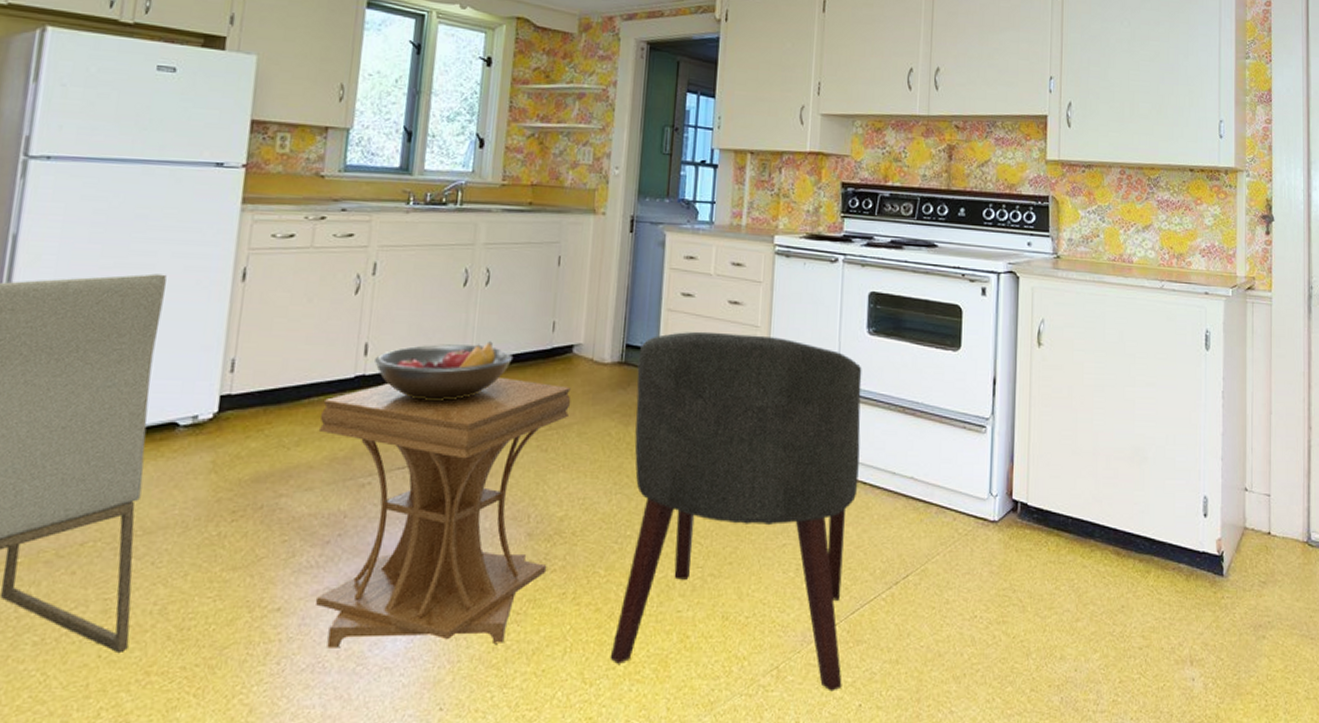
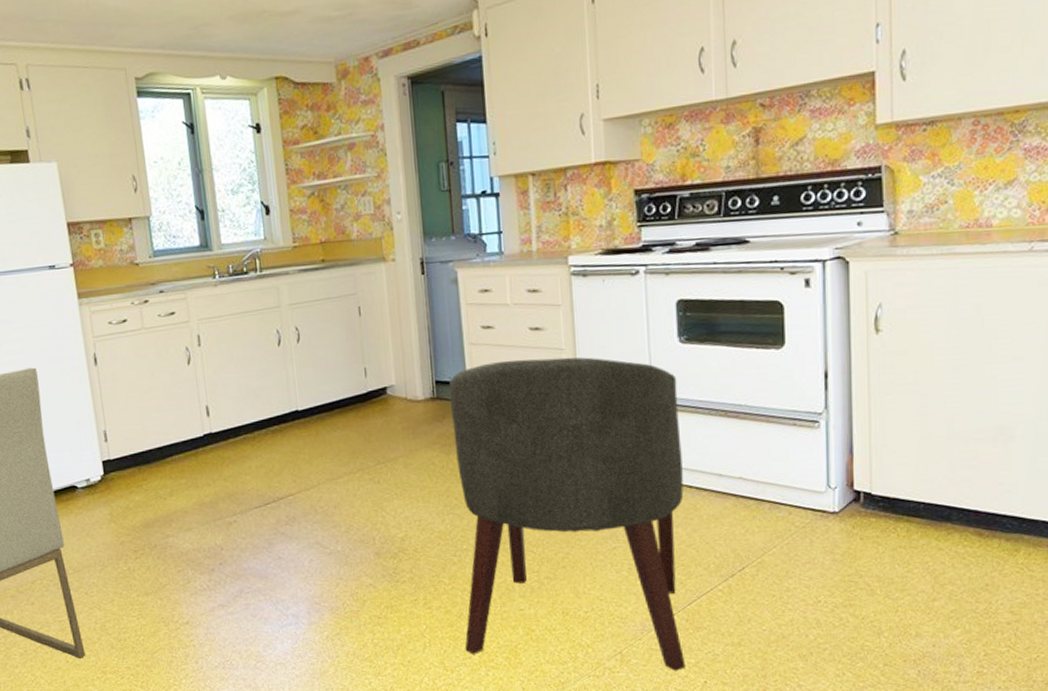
side table: present [316,376,571,648] -> none [183,422,397,650]
fruit bowl: present [375,341,514,400] -> none [217,392,335,449]

